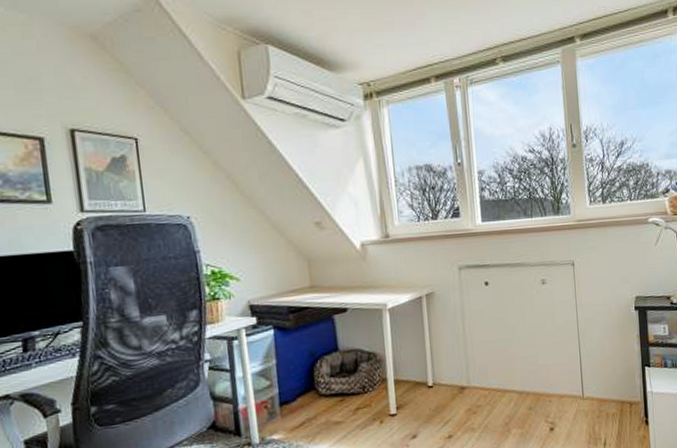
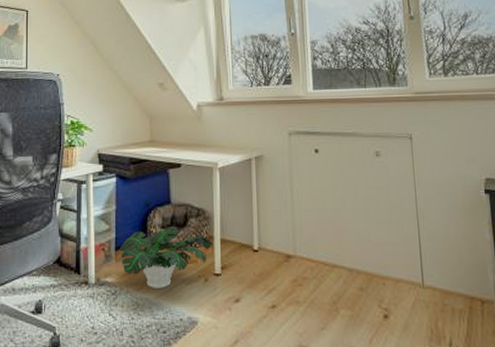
potted plant: none [284,373,386,439] -> present [119,226,212,288]

